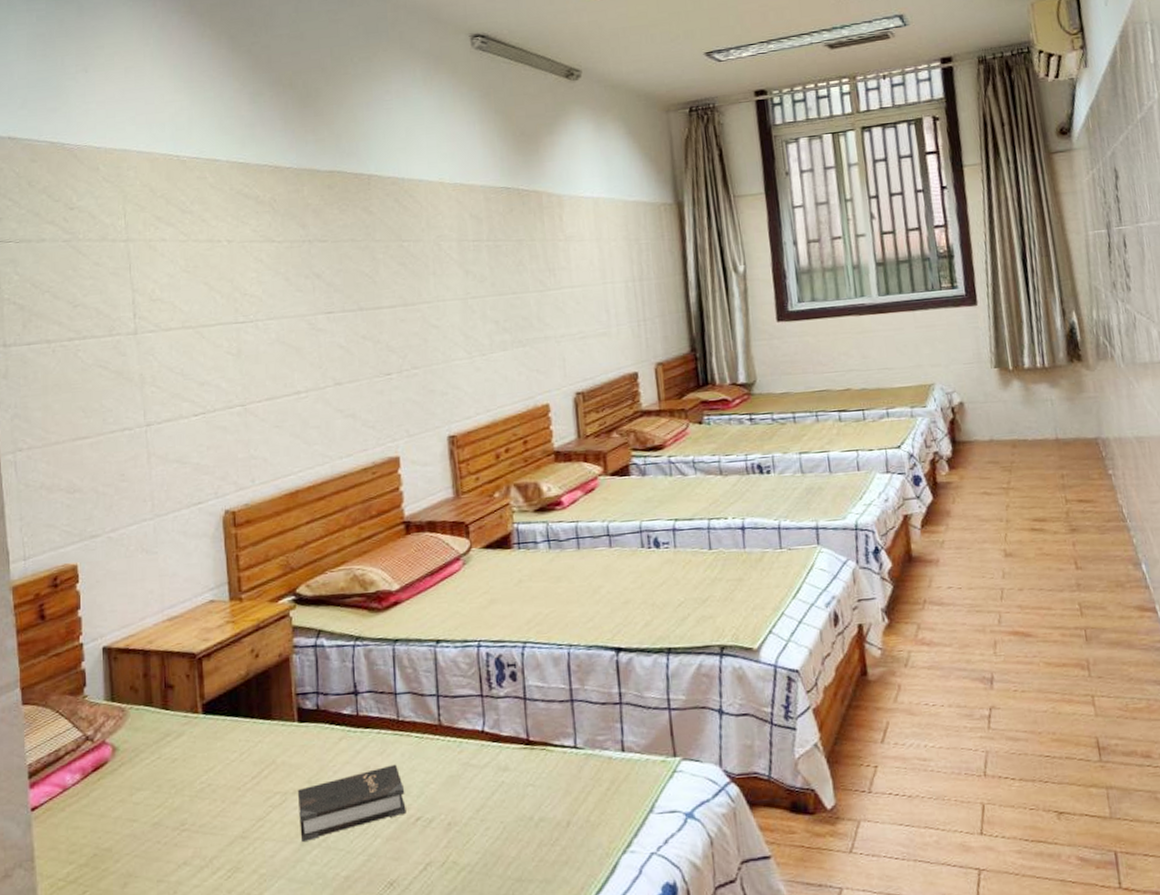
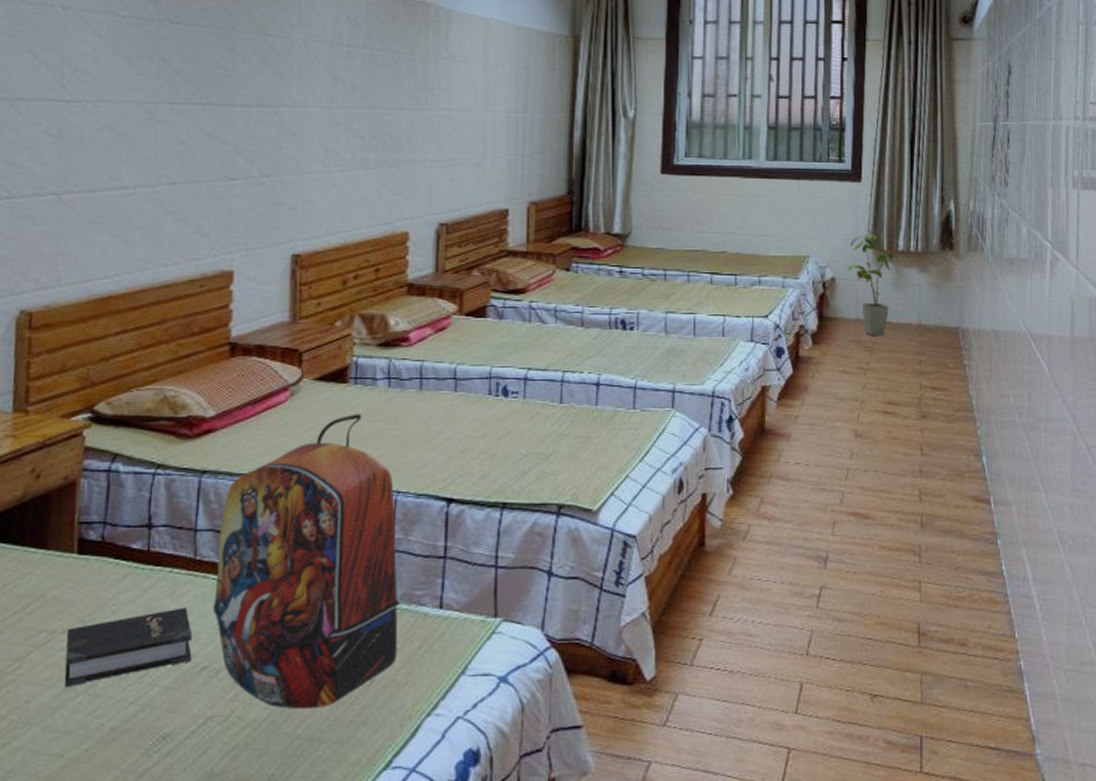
backpack: none [416,575,589,853] -> present [212,413,400,710]
house plant: none [974,354,1028,455] -> present [848,234,900,335]

